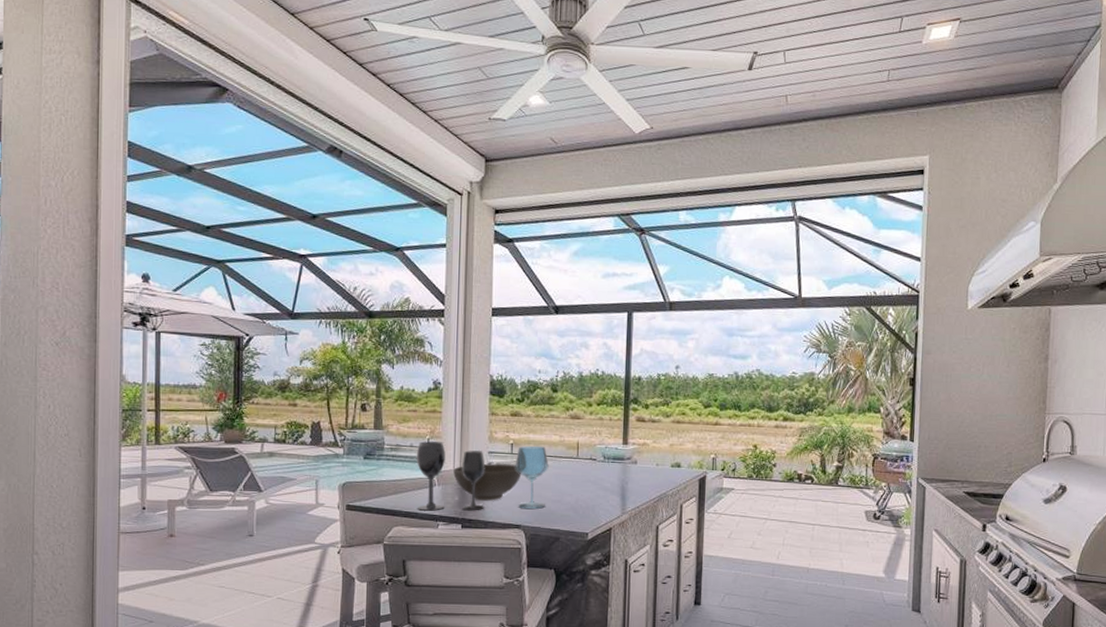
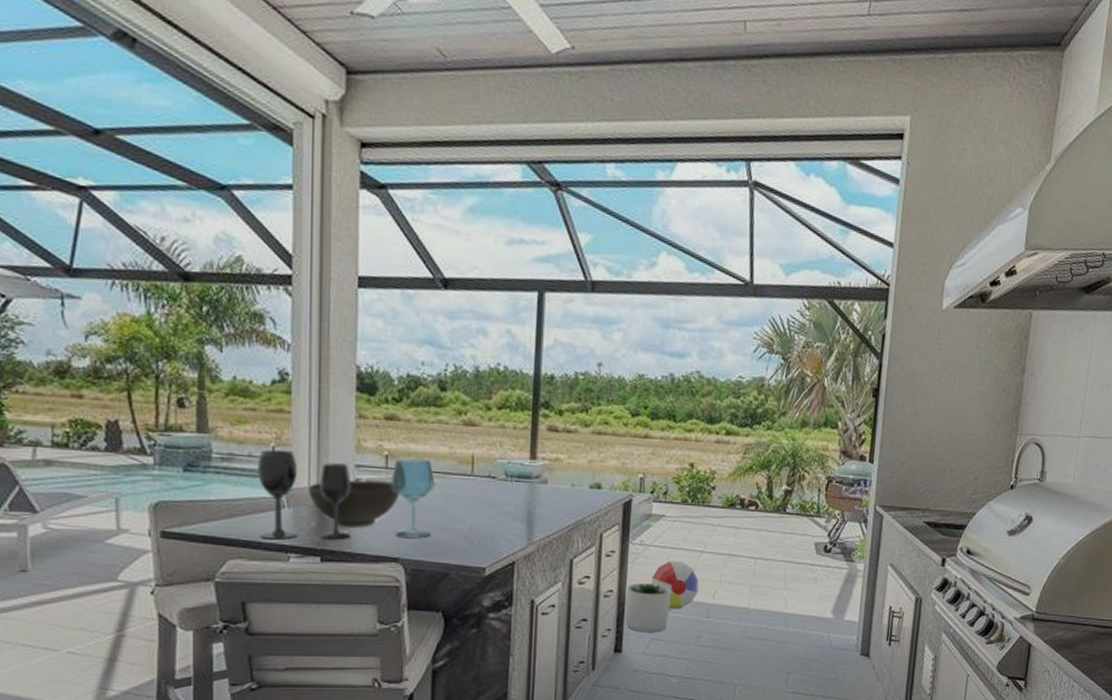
planter: none [703,546,741,588] -> present [626,583,671,633]
beachball: none [724,526,765,569] -> present [651,560,699,610]

